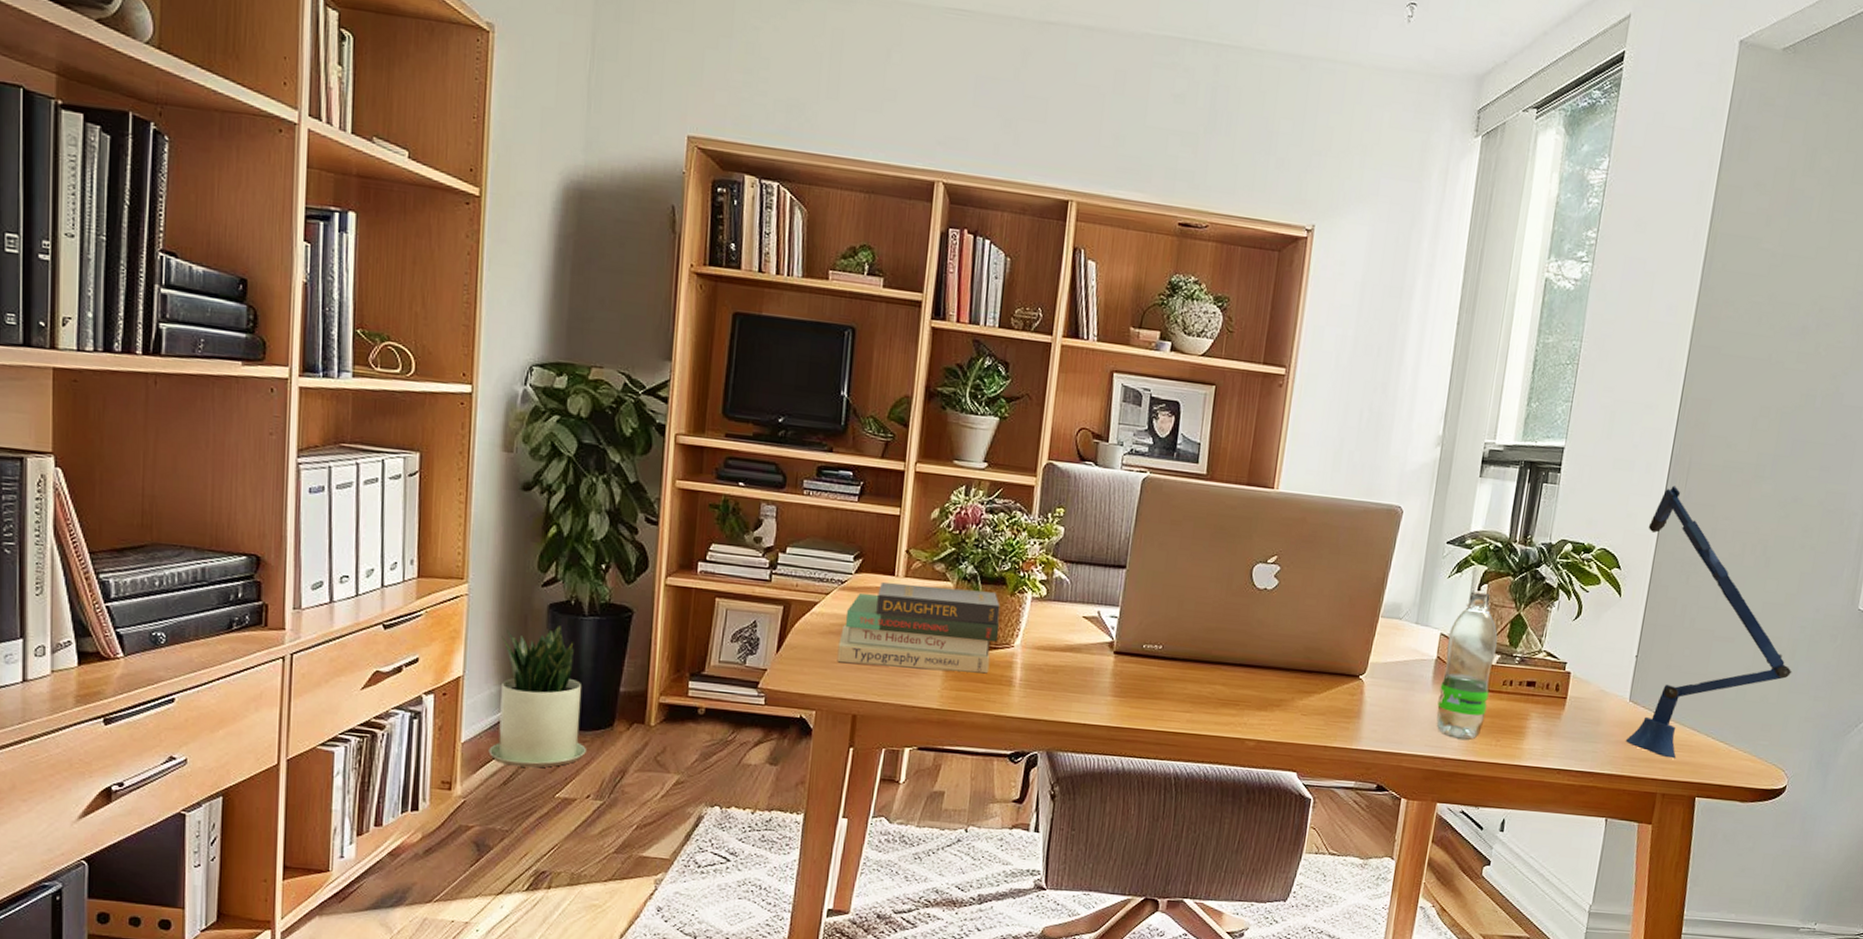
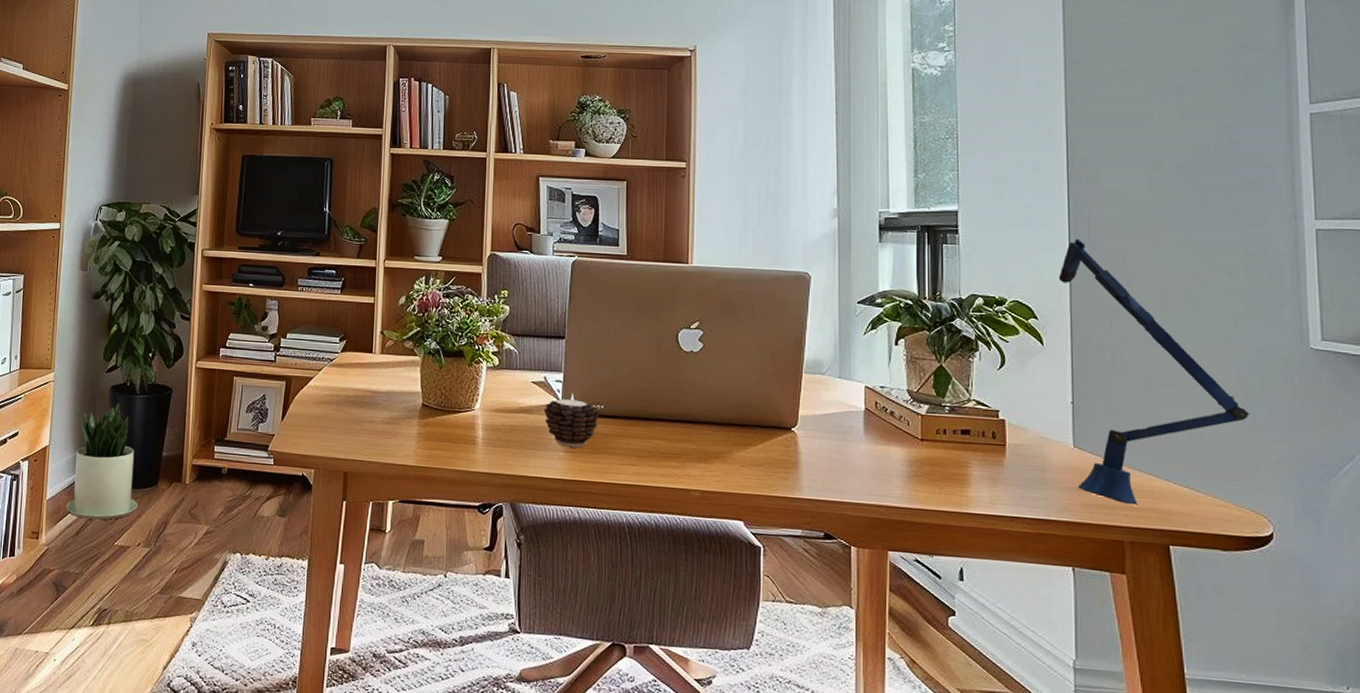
books: present [837,582,1001,674] -> none [329,359,461,434]
candle: none [1093,631,1155,692] -> present [543,393,599,448]
bottle: present [1436,591,1498,740] -> none [873,346,924,488]

